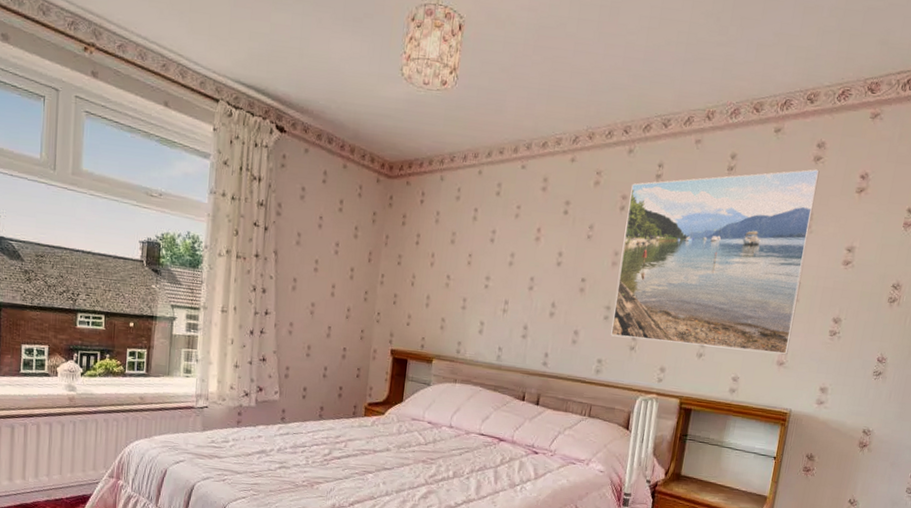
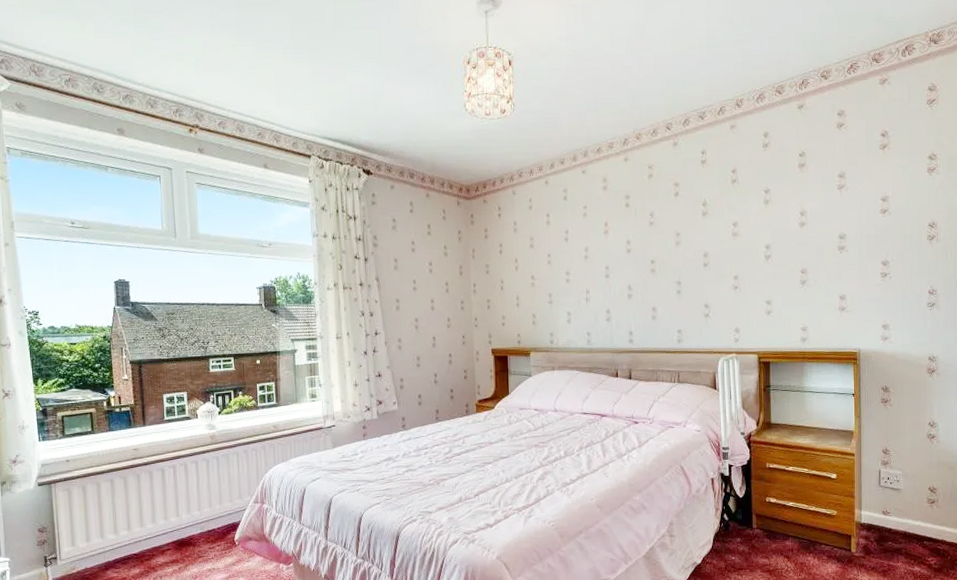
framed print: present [610,169,820,354] -> none [681,134,847,308]

